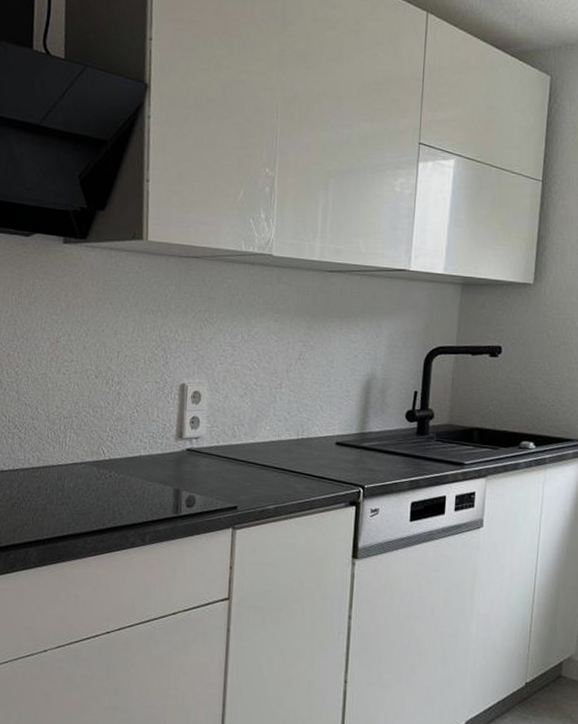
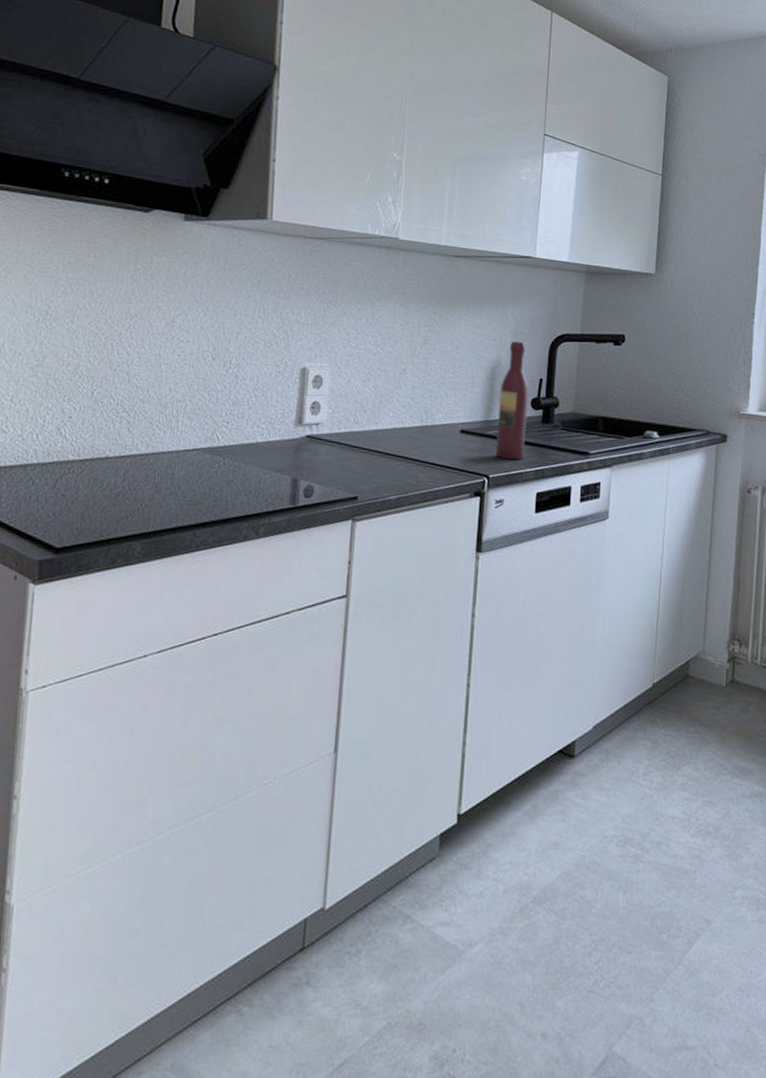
wine bottle: none [370,354,404,471] -> present [495,340,529,461]

